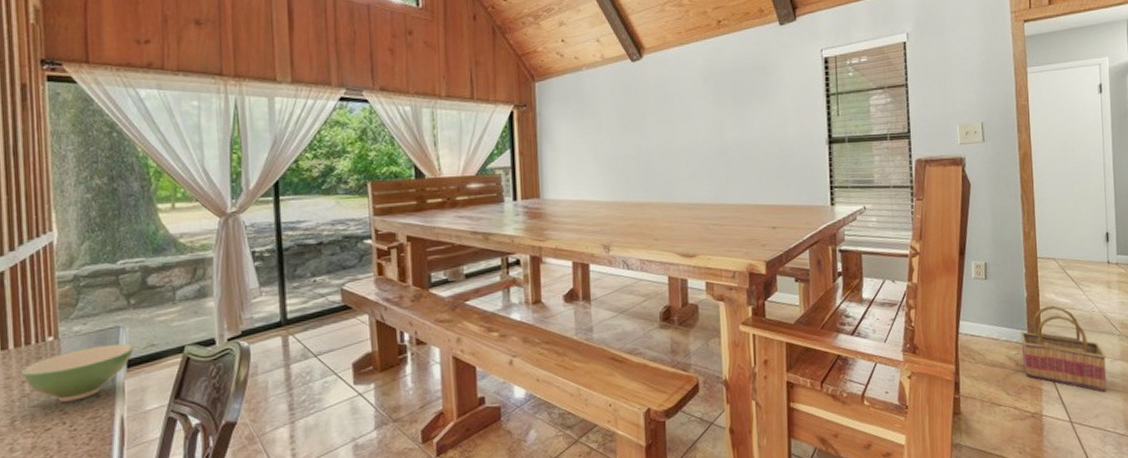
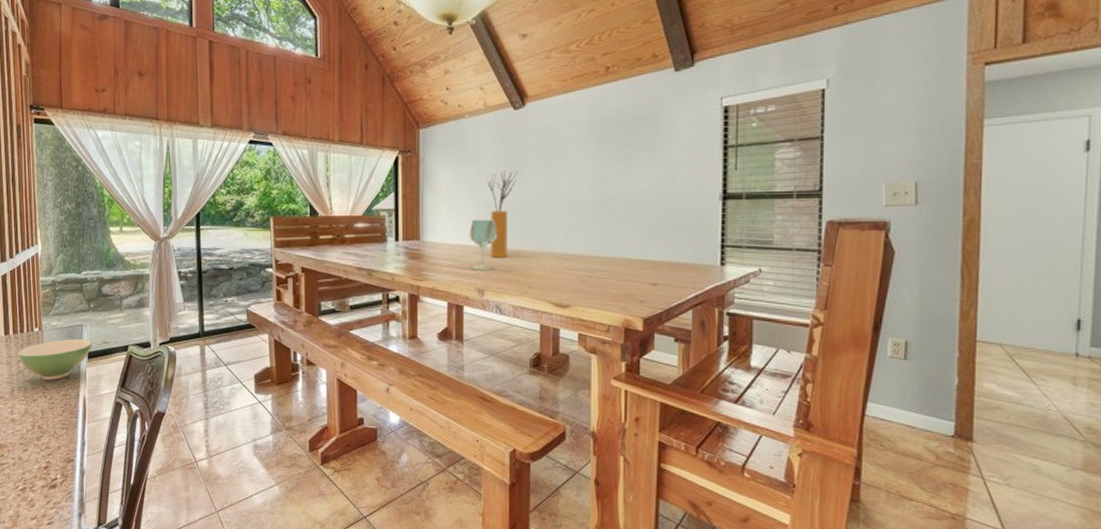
wine glass: none [591,173,621,226] -> present [469,219,498,270]
vase: none [608,121,639,213] -> present [487,169,518,259]
basket: present [1020,305,1107,392] -> none [944,397,1062,504]

